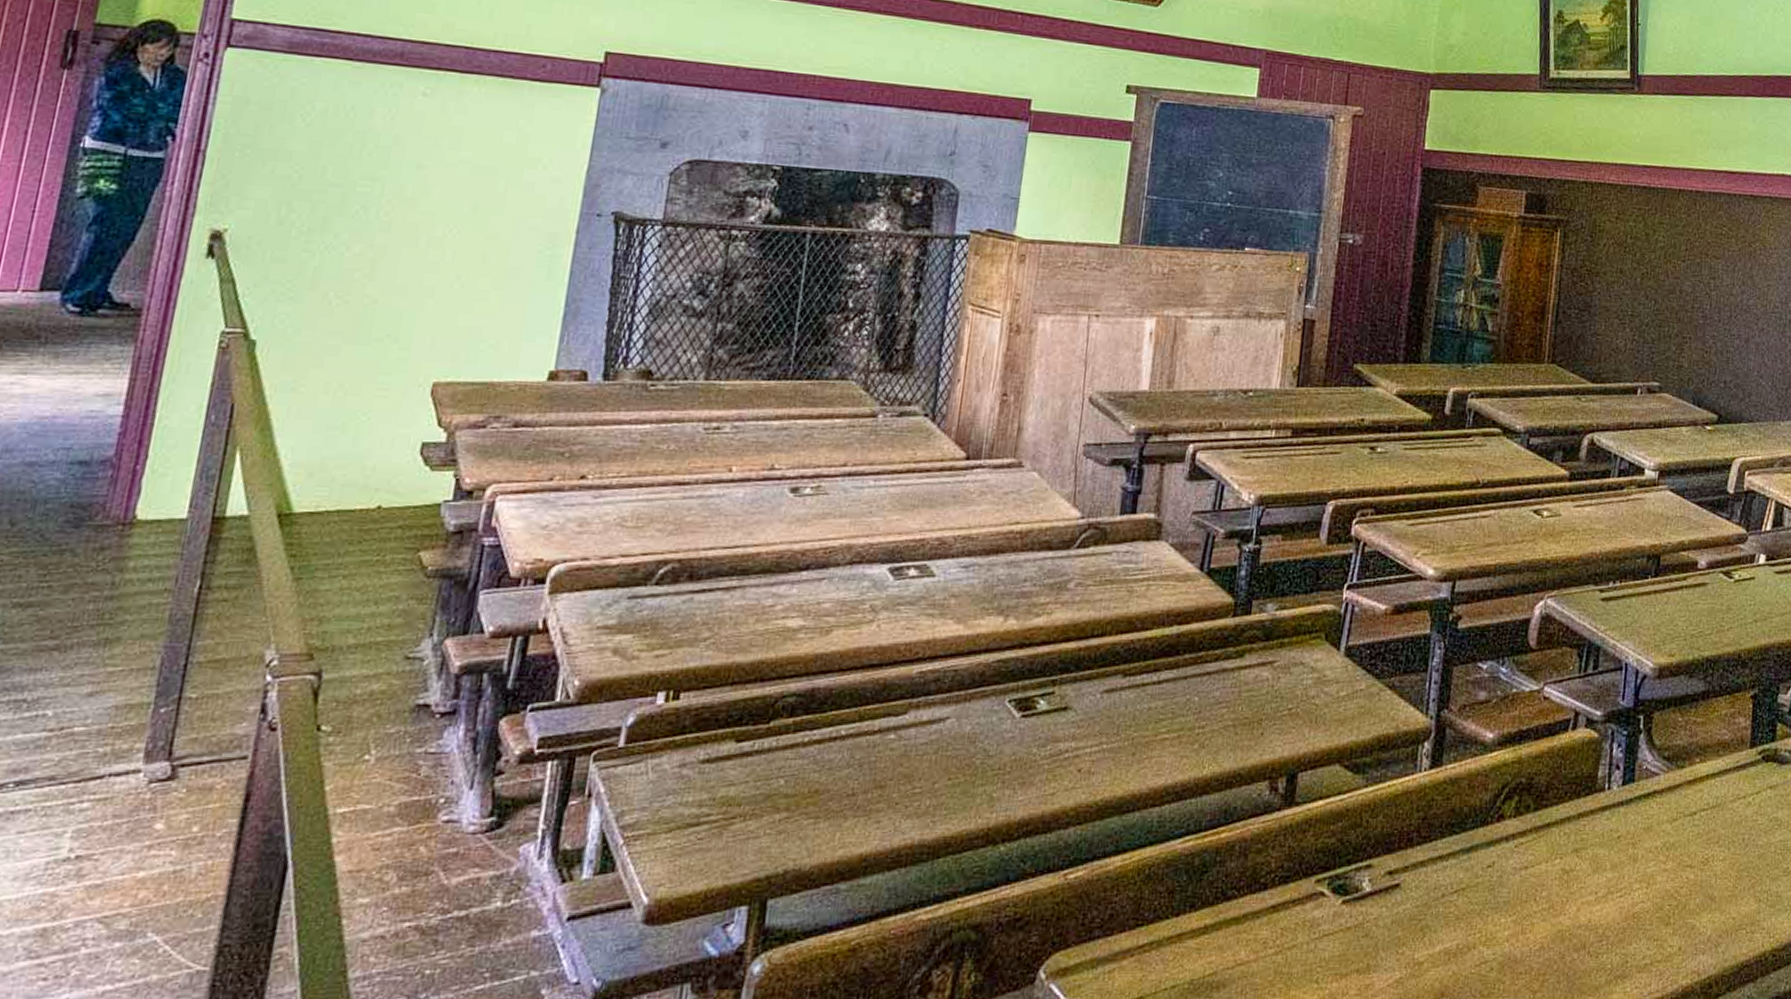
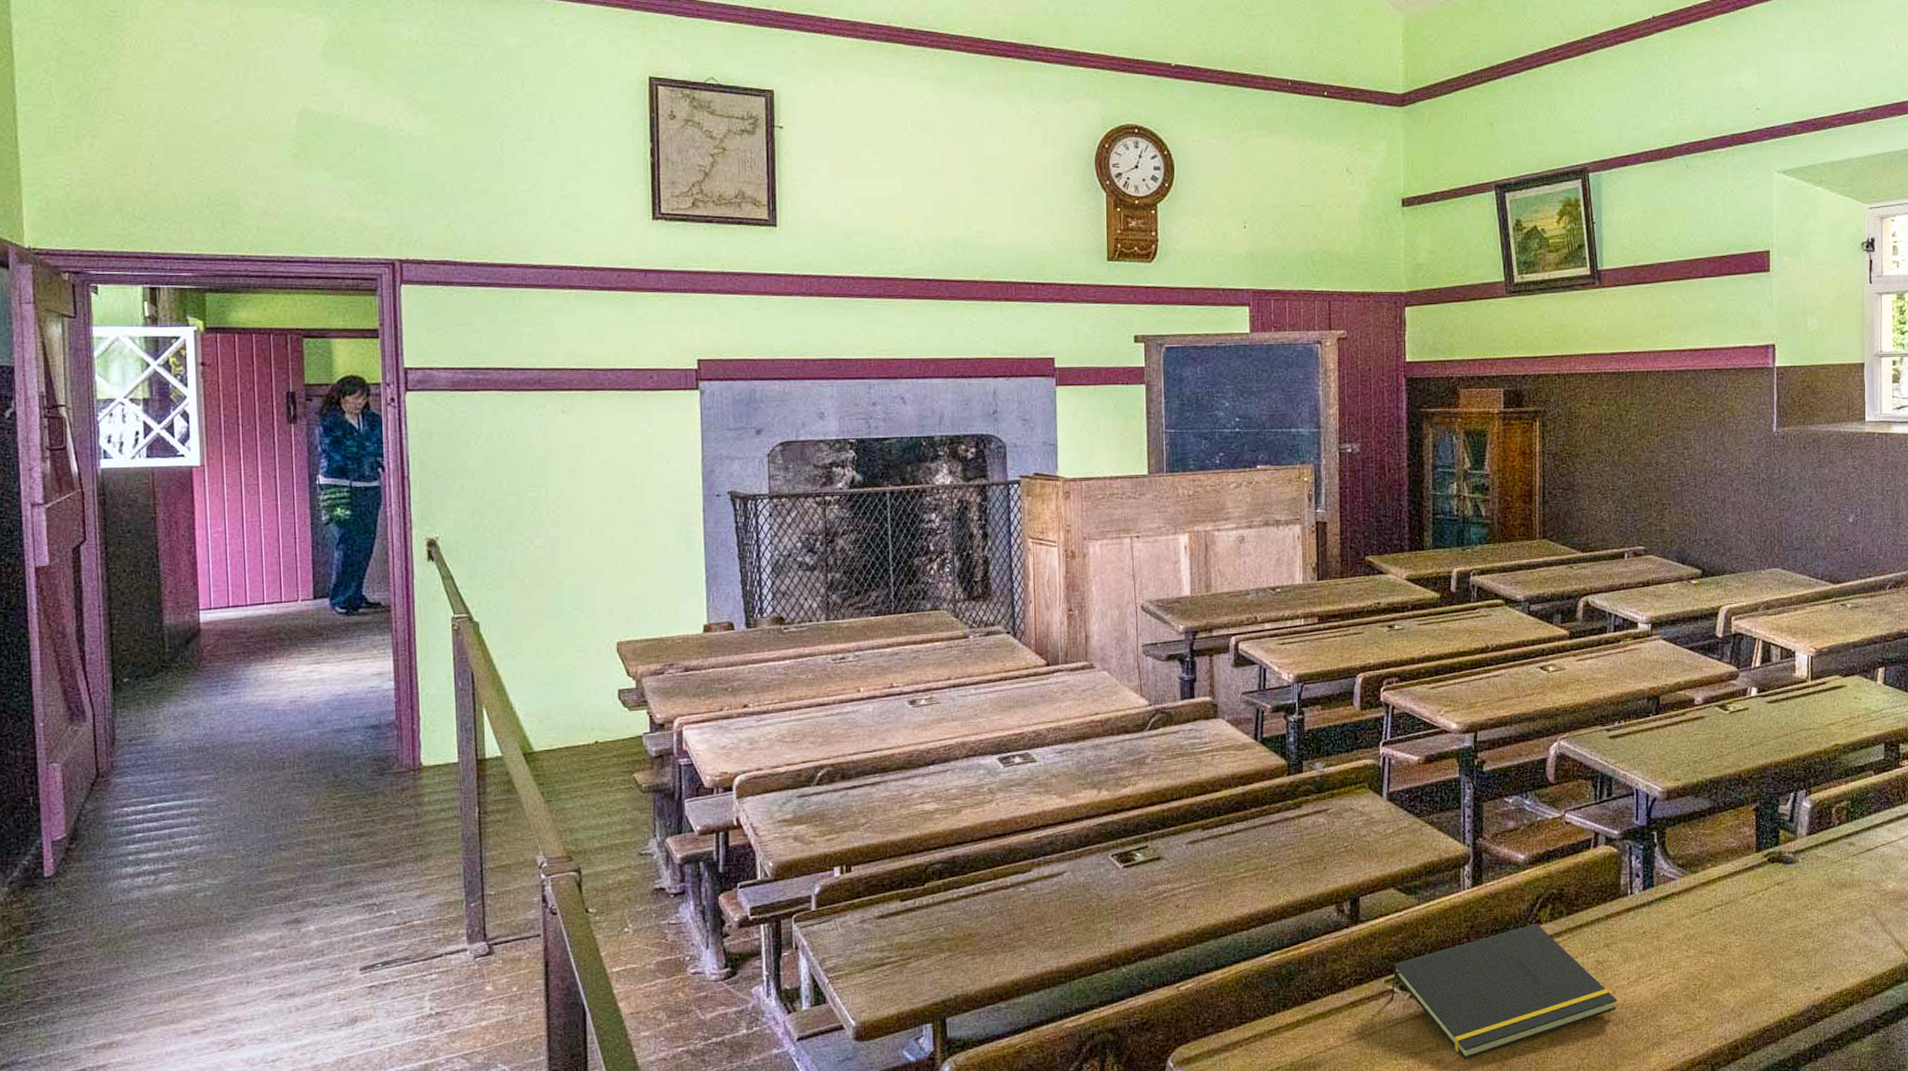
notepad: none [1319,819,1581,987] -> present [1390,923,1617,1060]

